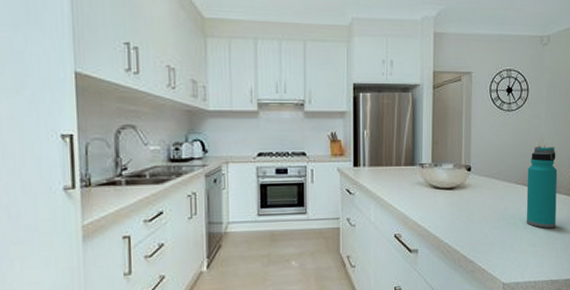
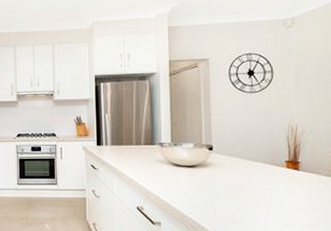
water bottle: present [526,147,558,228] -> none [277,126,317,210]

